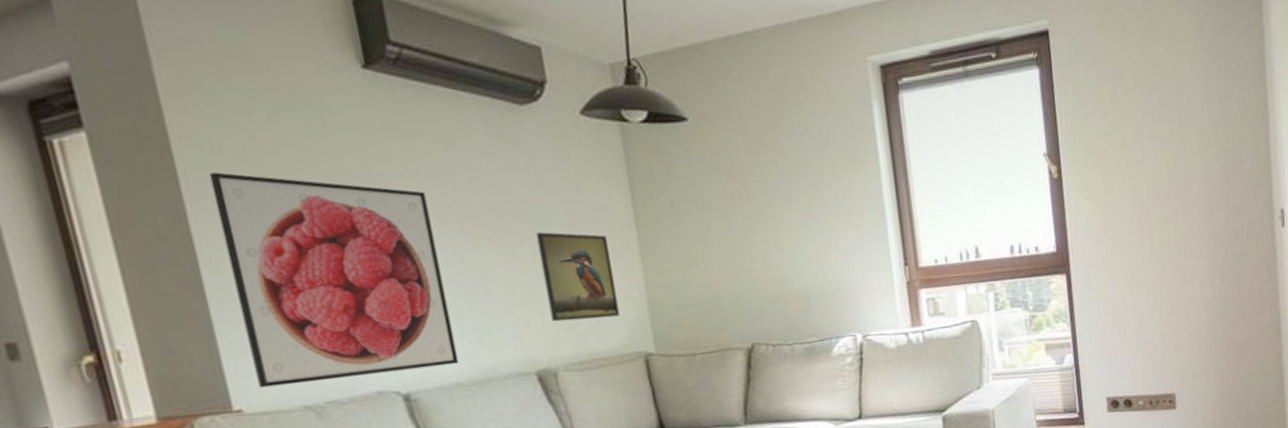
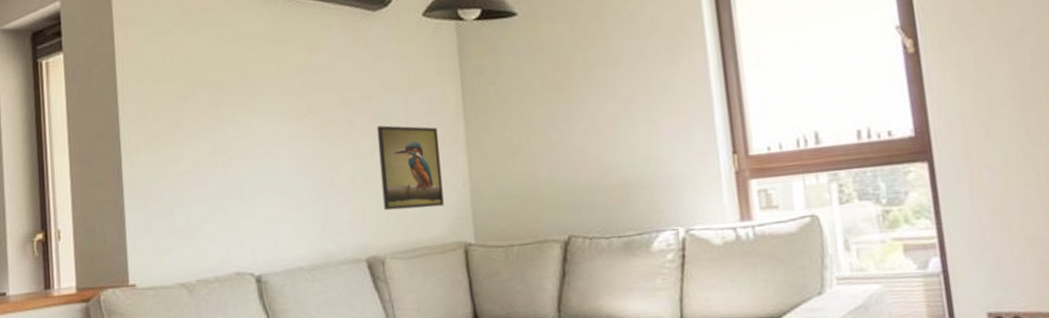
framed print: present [209,172,459,388] -> none [138,81,303,266]

